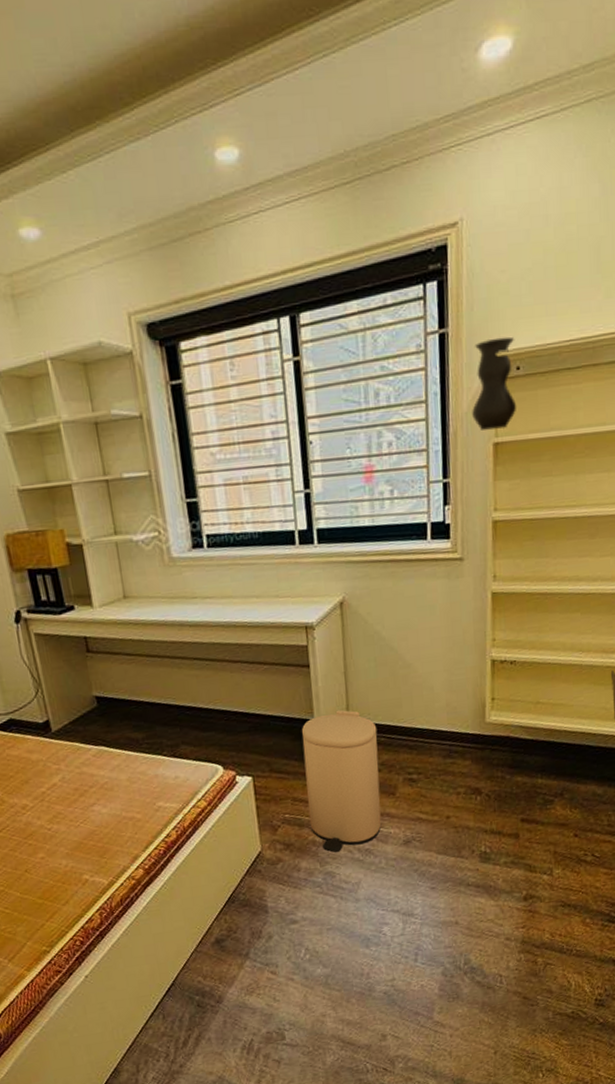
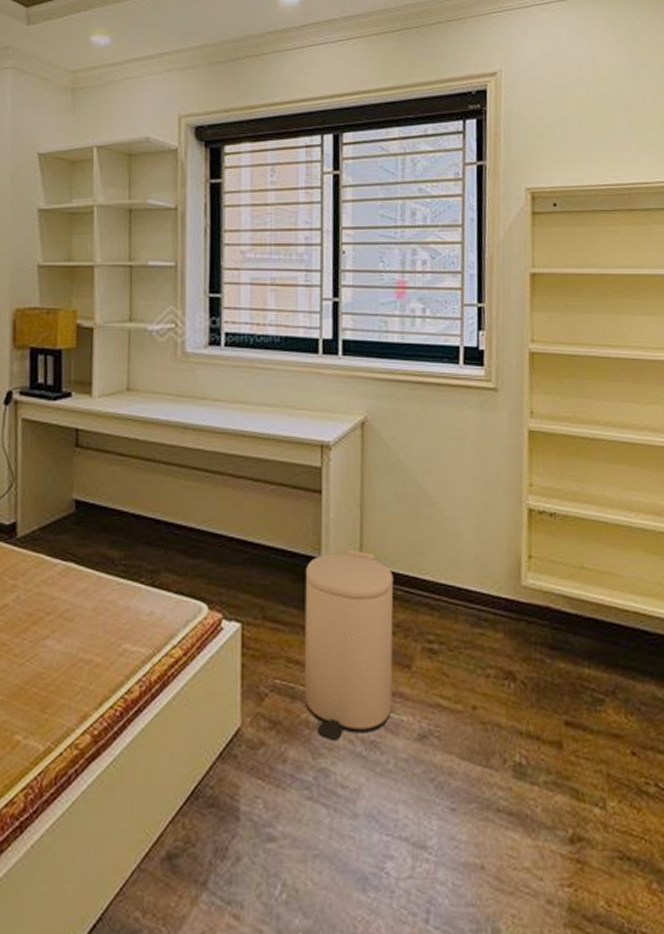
vase: present [472,336,517,430] -> none [508,175,555,261]

